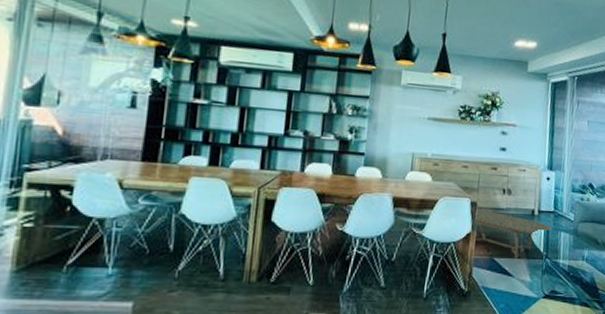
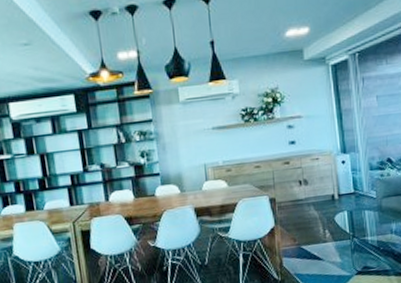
coffee table: present [475,207,554,259] -> none [274,203,357,244]

